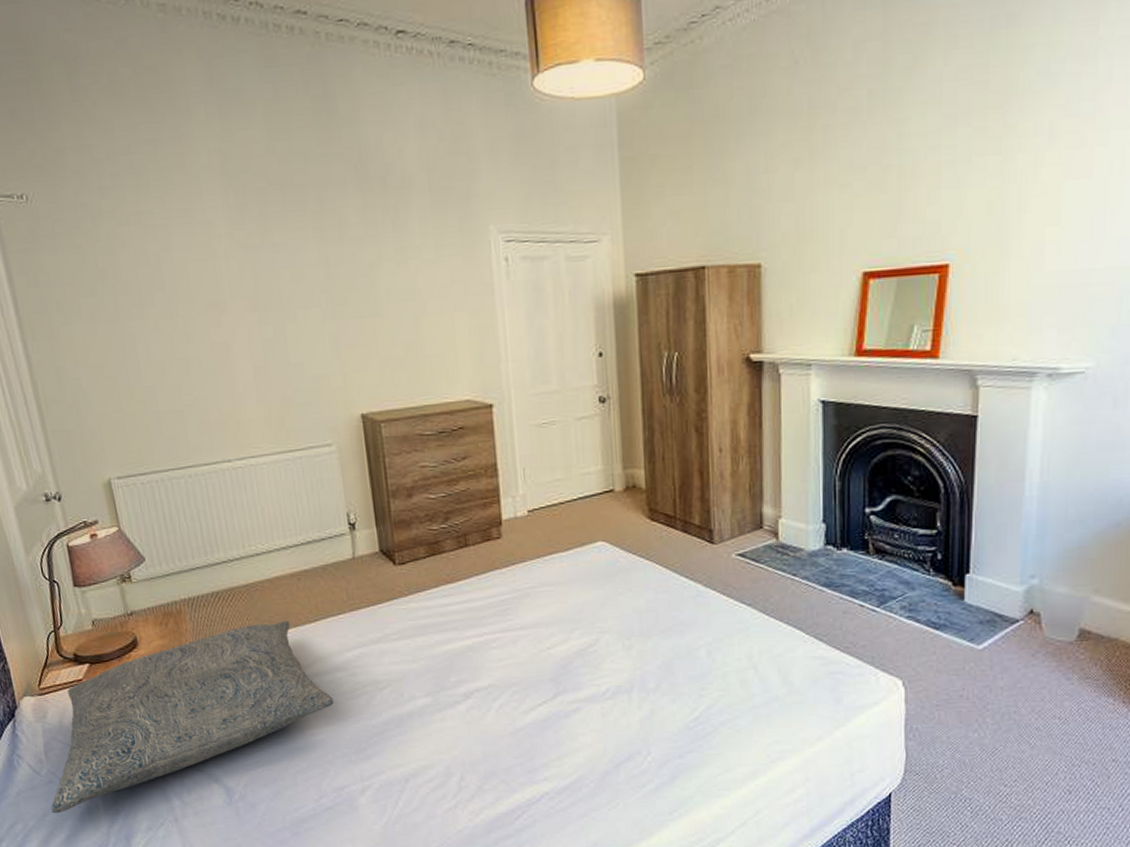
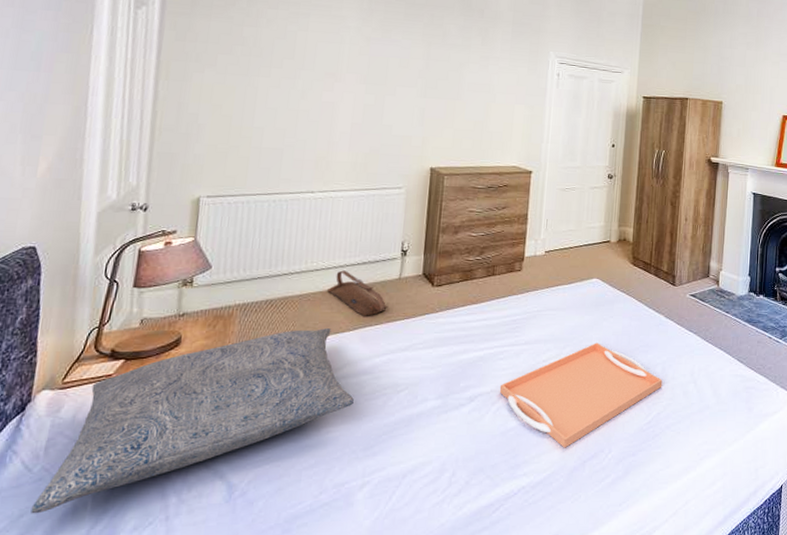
bag: none [275,552,347,605] -> present [327,270,387,316]
serving tray: none [498,623,710,750] -> present [499,342,663,448]

